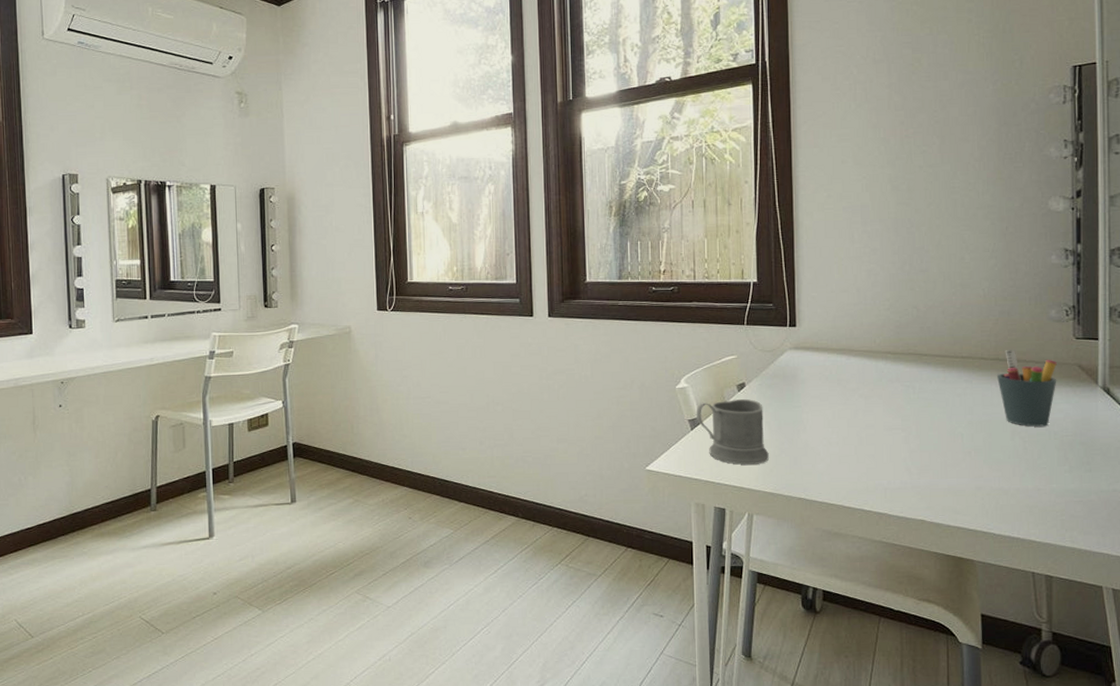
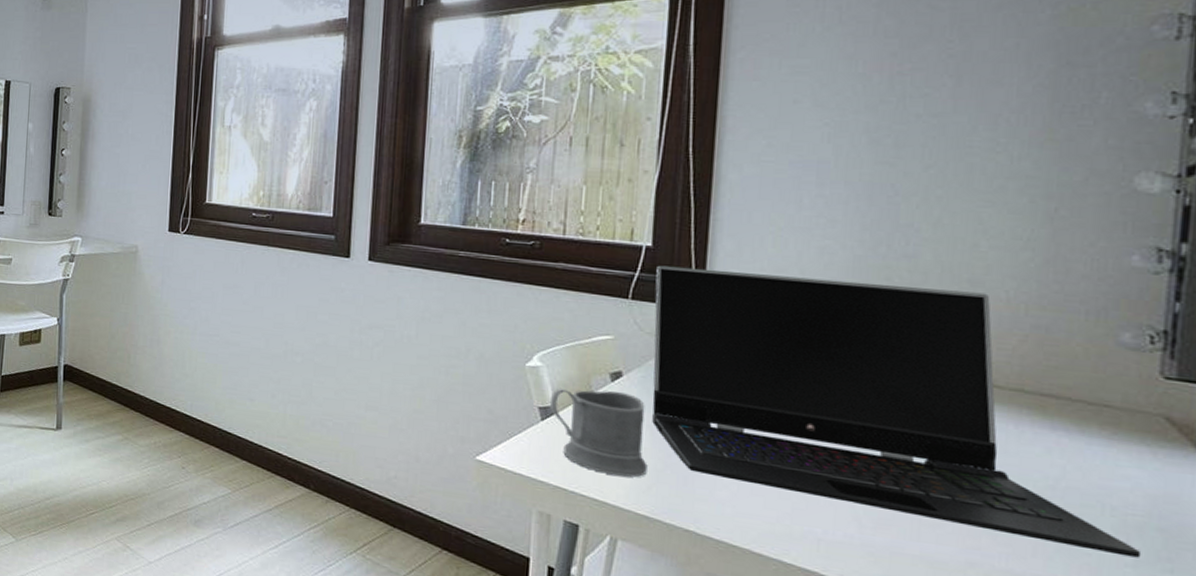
laptop computer: none [762,292,1073,465] -> present [652,265,1142,558]
pen holder: present [997,350,1057,427] -> none [1018,379,1126,496]

